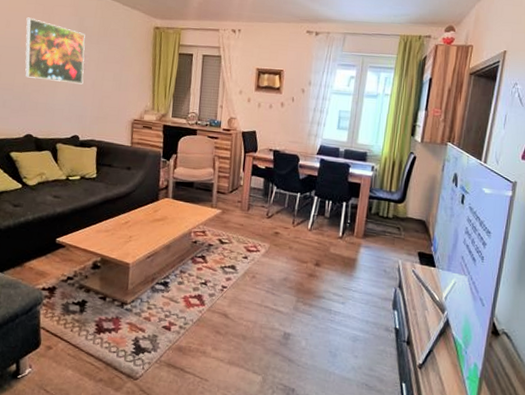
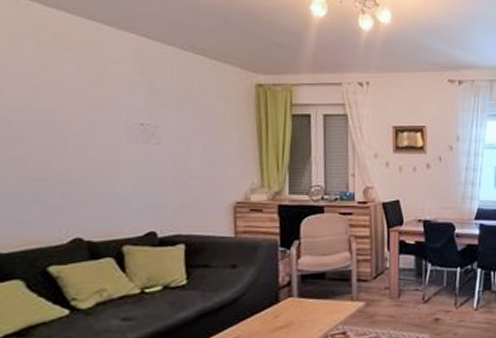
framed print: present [25,17,85,85] -> none [64,80,159,164]

